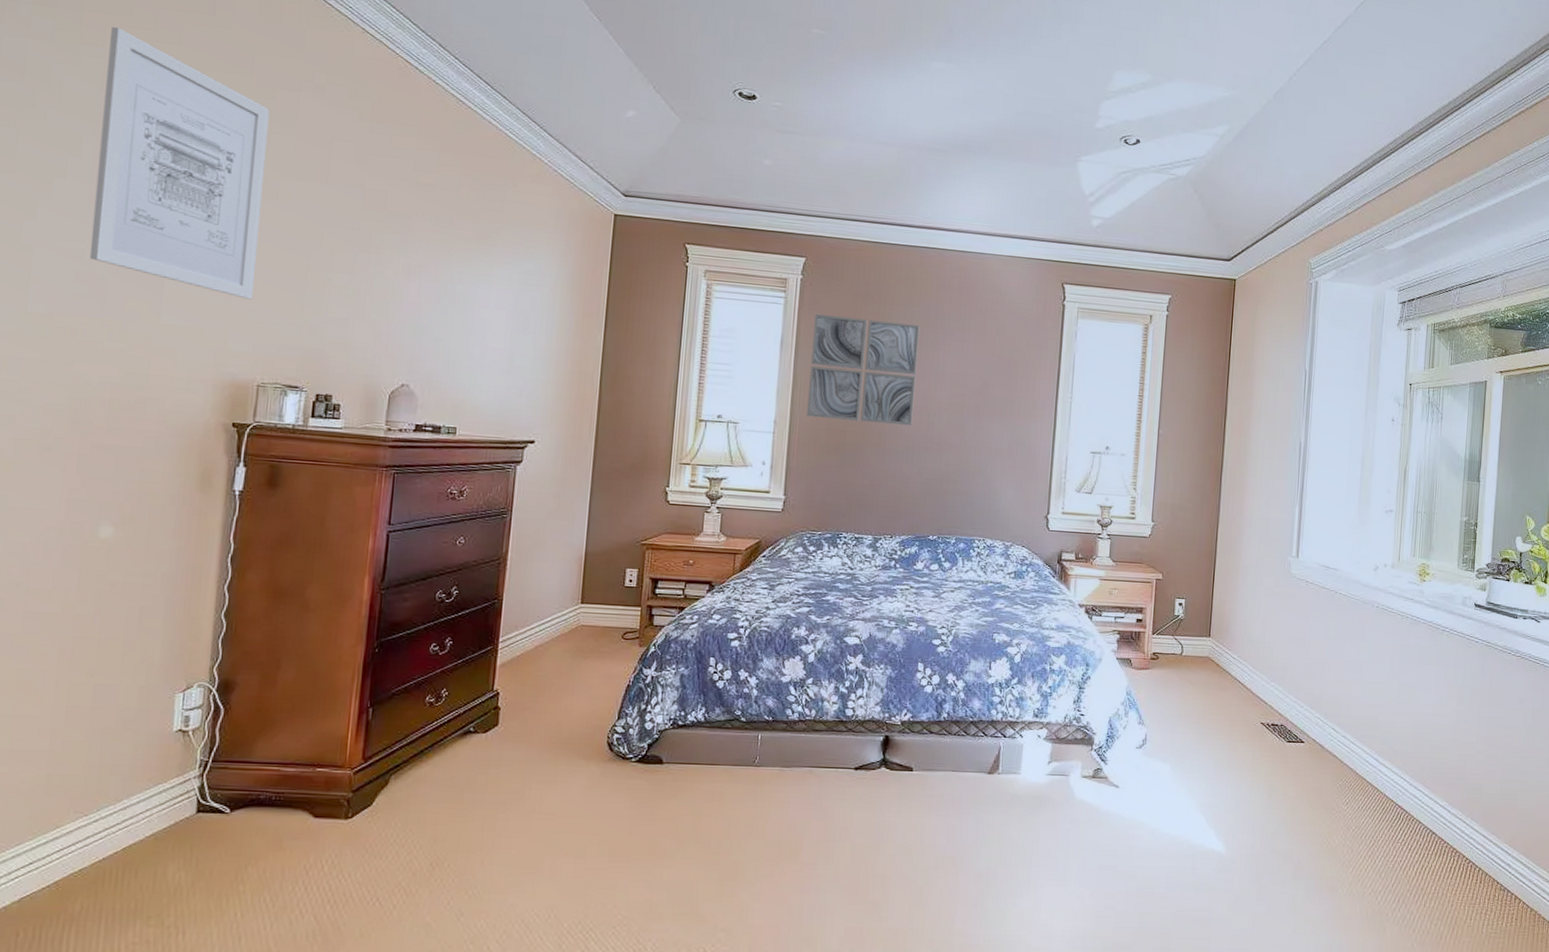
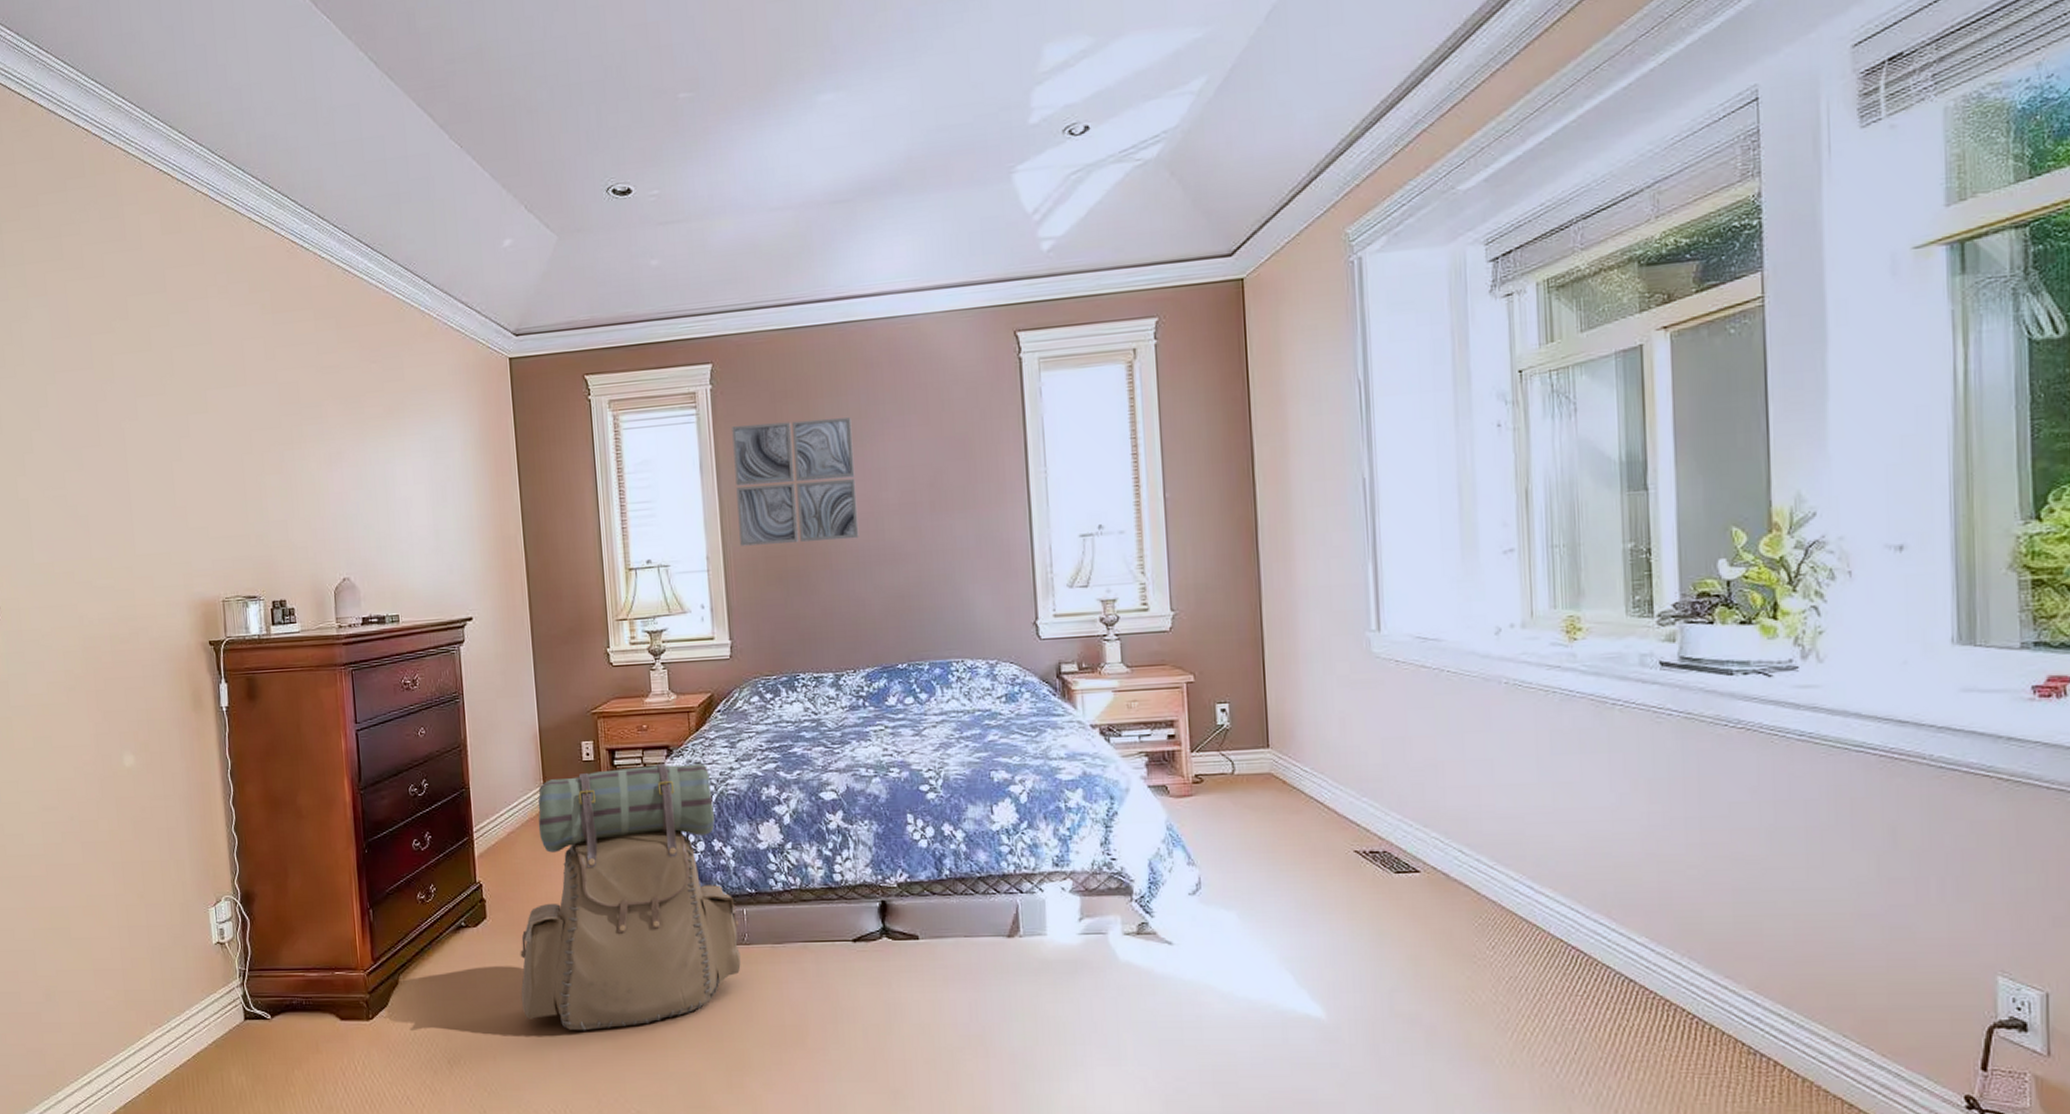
wall art: present [89,26,270,300] -> none [49,273,205,517]
backpack: none [521,597,753,839] -> present [520,763,741,1031]

